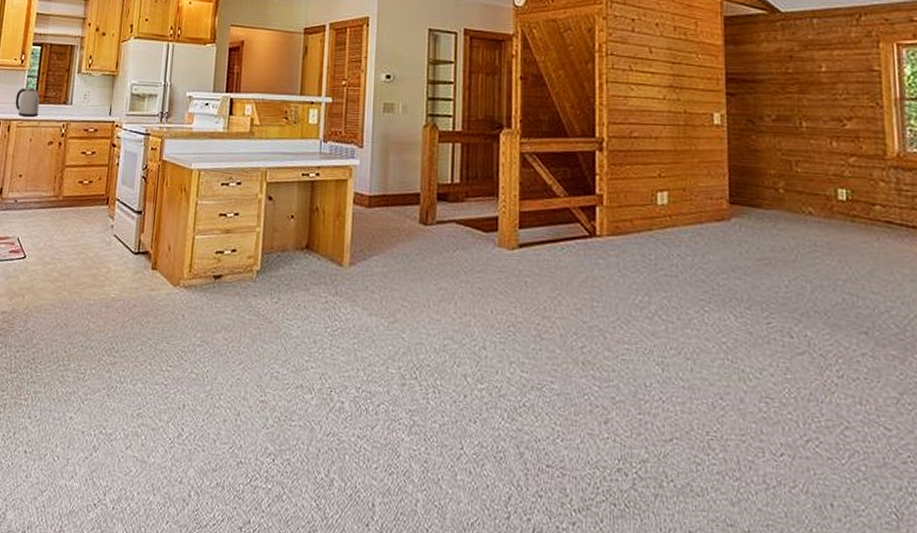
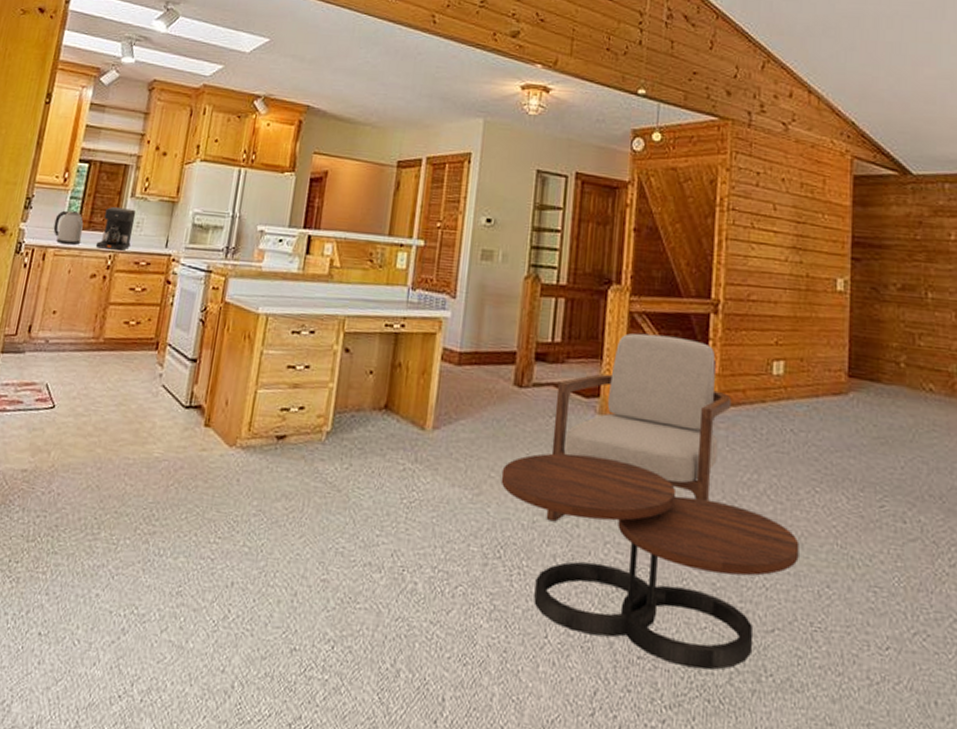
coffee maker: none [51,82,83,120] -> present [95,206,136,251]
coffee table: none [413,283,692,476] -> present [501,453,800,670]
armchair: none [455,171,621,345] -> present [546,333,732,522]

